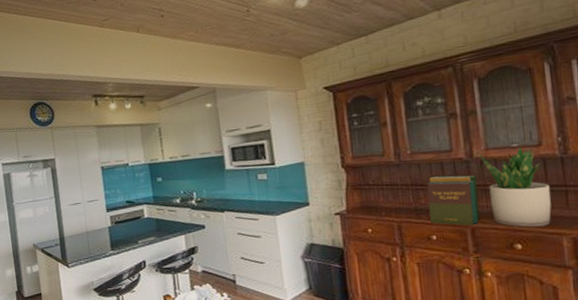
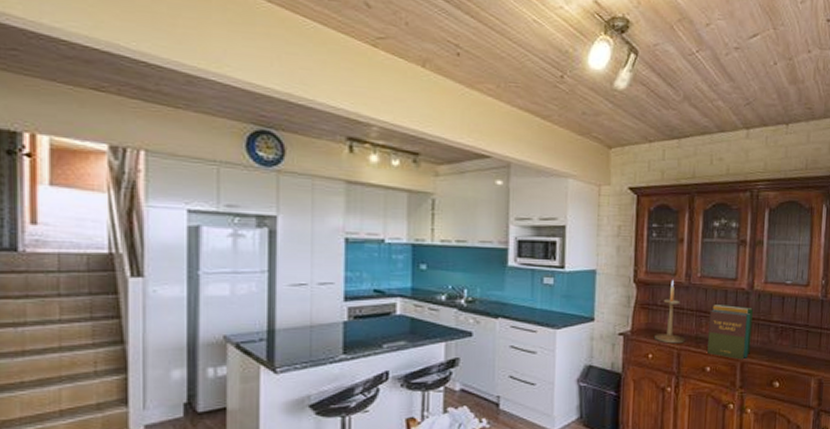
candlestick: none [371,160,404,218] -> present [655,280,685,344]
planter: present [480,148,552,228] -> none [759,285,809,366]

